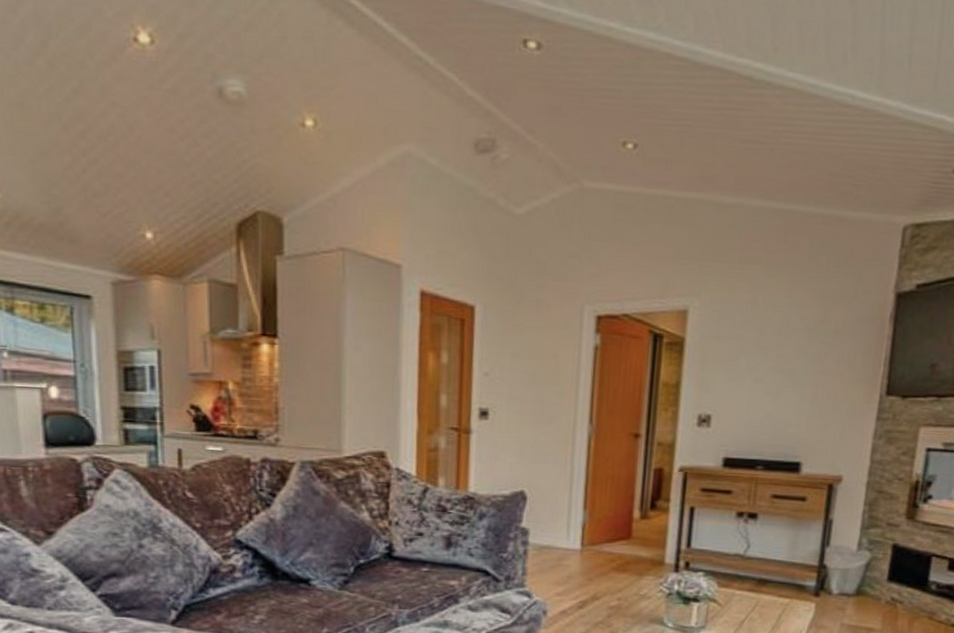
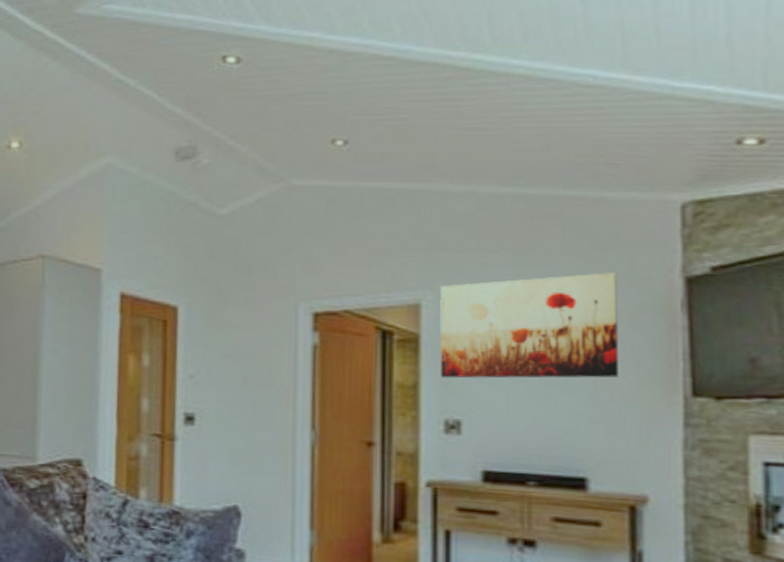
wall art: none [699,286,846,379] -> present [440,272,618,379]

